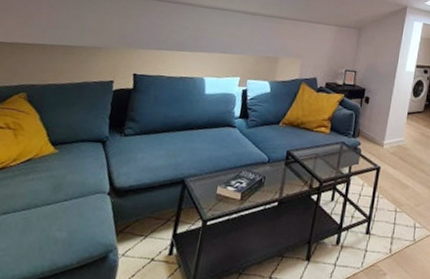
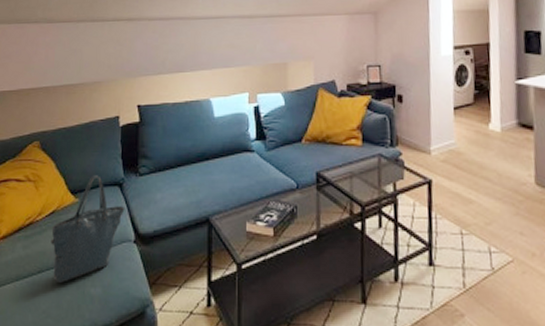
tote bag: none [18,130,105,225] -> present [51,175,125,283]

